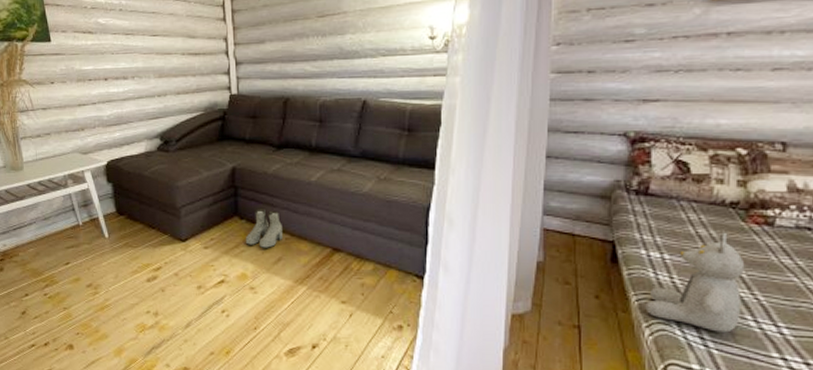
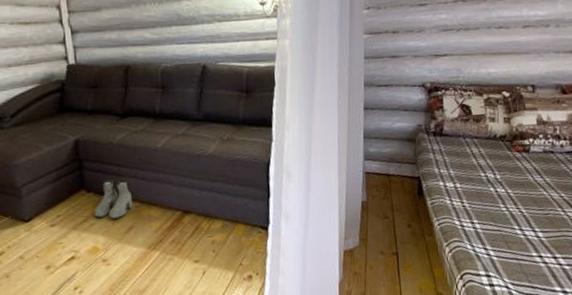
teddy bear: present [645,232,745,333] -> none [445,161,512,243]

